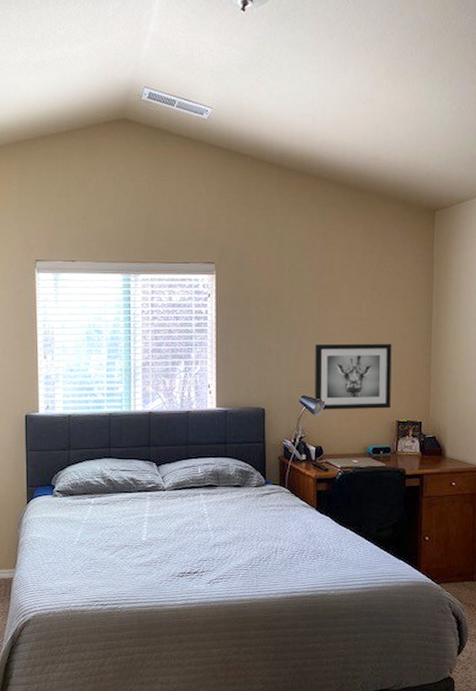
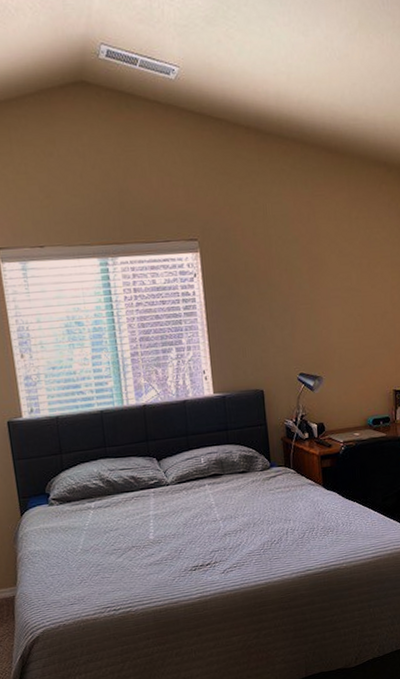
wall art: present [314,344,392,410] -> none [309,313,387,386]

